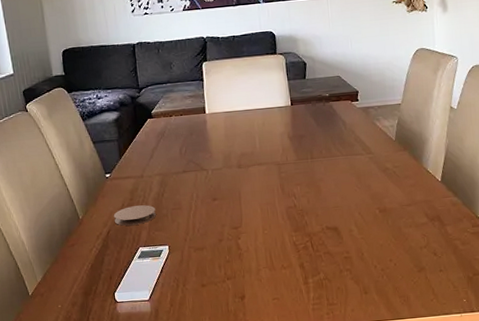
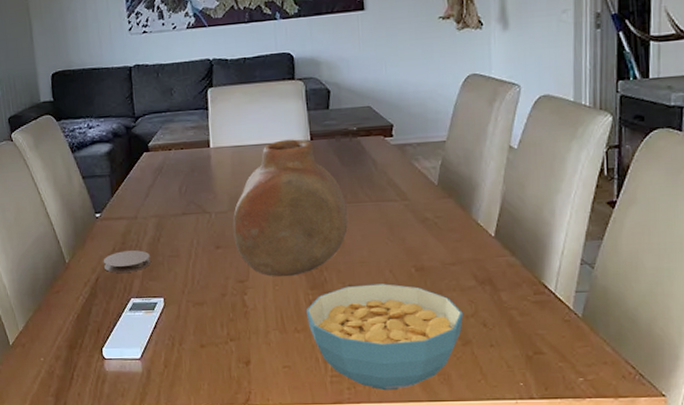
vase: none [227,104,324,223] -> present [232,139,348,277]
cereal bowl: none [290,224,418,313] -> present [305,284,463,391]

